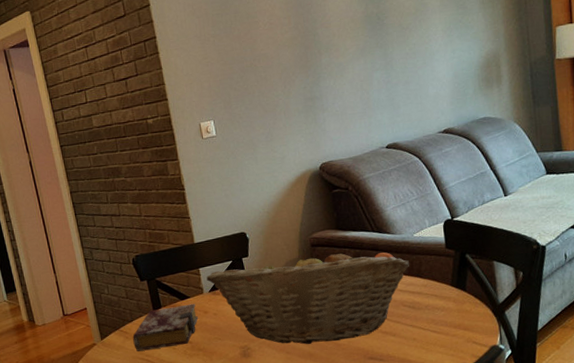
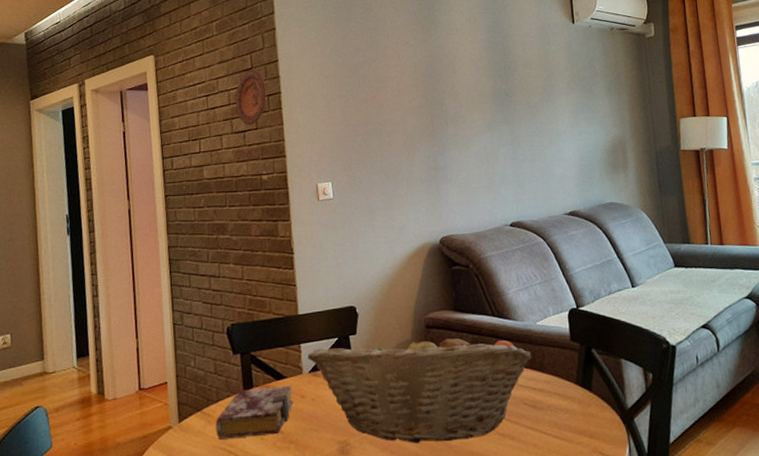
decorative plate: none [113,16,143,72] -> present [235,70,266,125]

